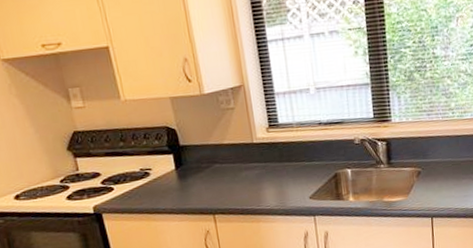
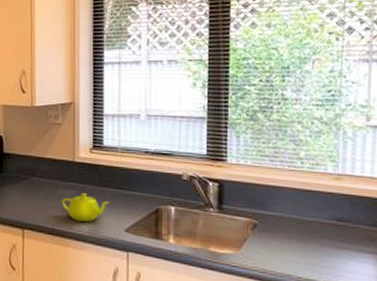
teapot: none [246,170,292,198] -> present [61,192,109,221]

